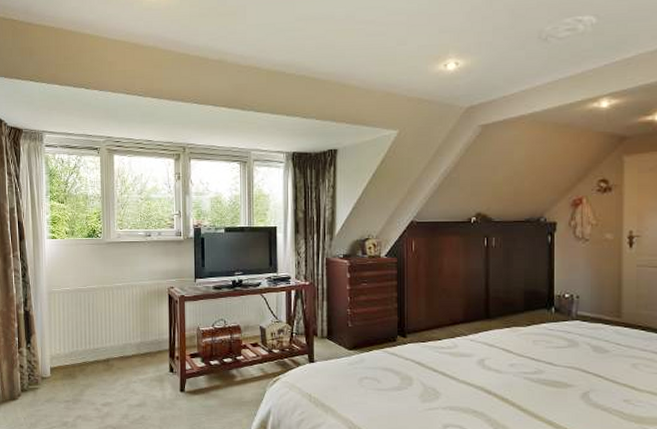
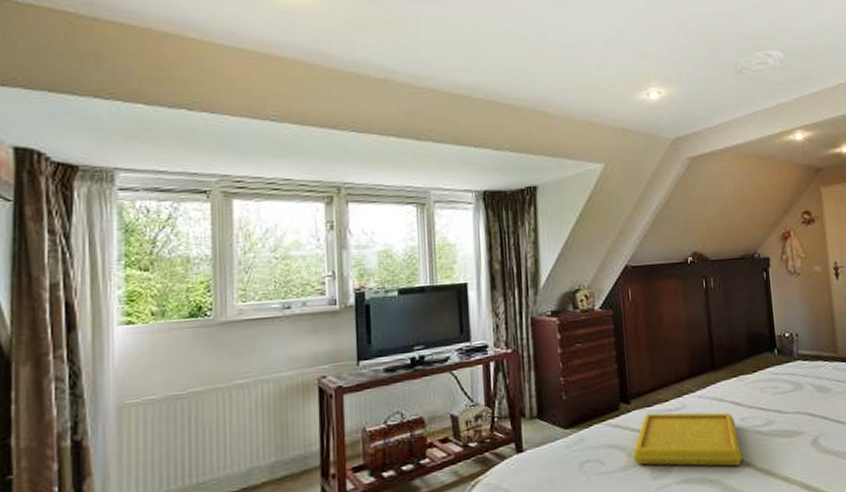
serving tray: none [405,347,509,404] -> present [632,412,743,466]

